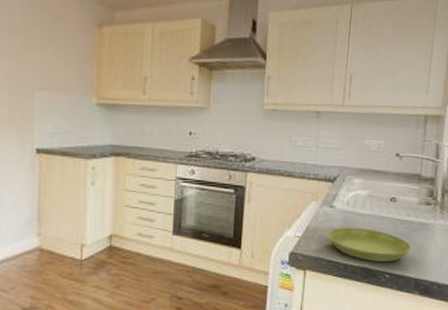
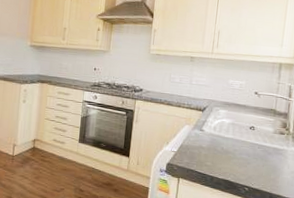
saucer: present [327,227,411,262] -> none [197,147,267,178]

